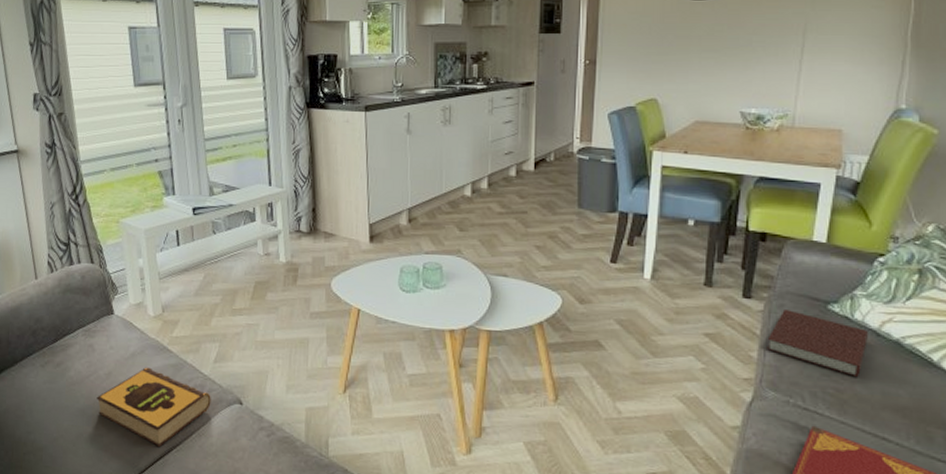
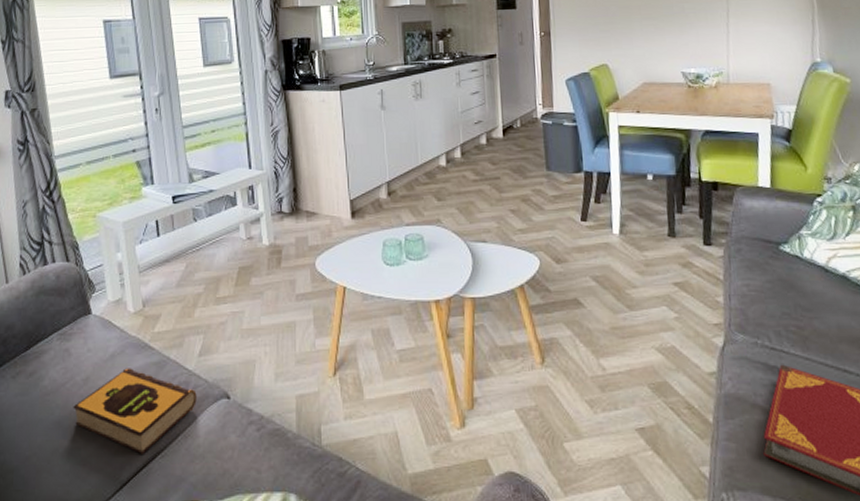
notebook: present [767,308,868,378] -> none [730,252,818,314]

